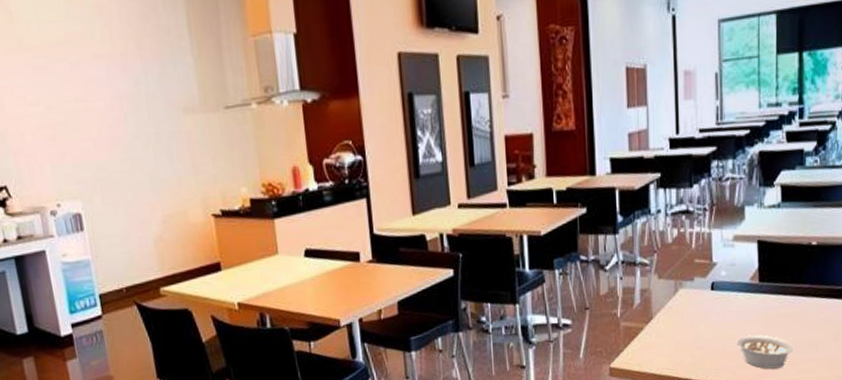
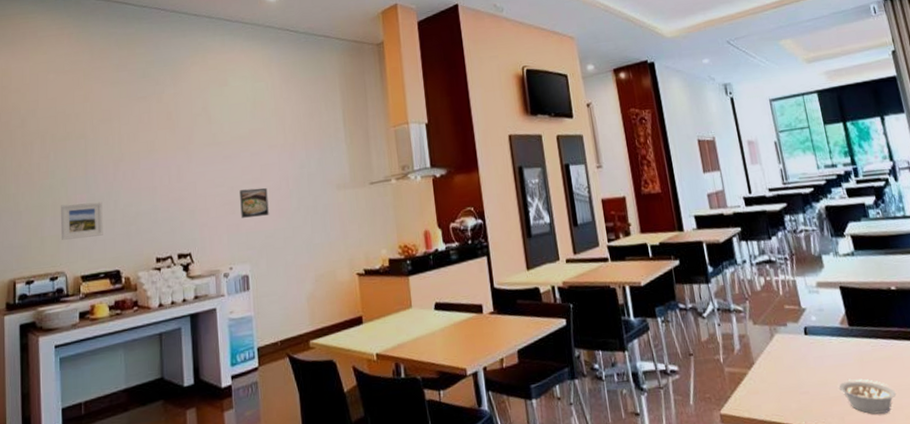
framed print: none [60,108,100,146] -> present [240,187,269,218]

